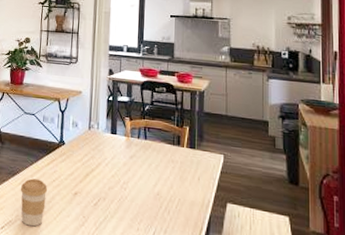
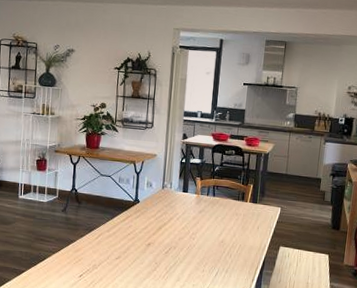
coffee cup: present [20,178,48,227] -> none [97,233,123,274]

